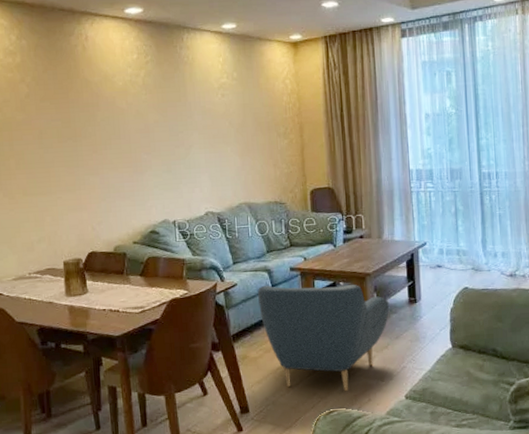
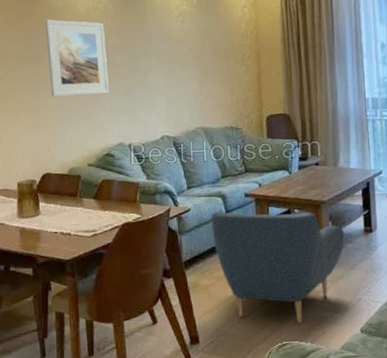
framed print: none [82,95,151,175] -> present [45,19,109,97]

